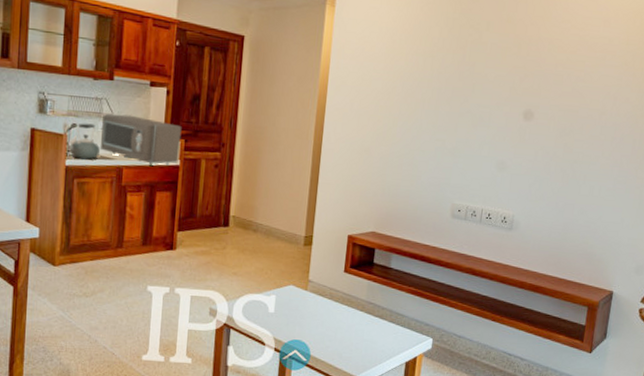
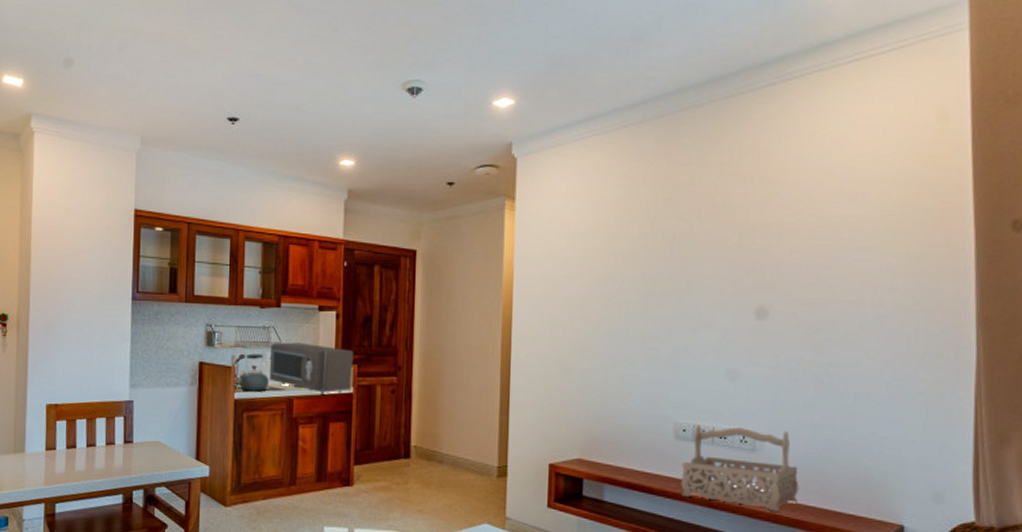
decorative basket: none [452,206,543,279] -> present [681,424,799,512]

